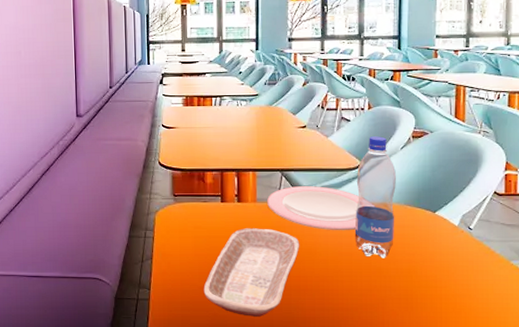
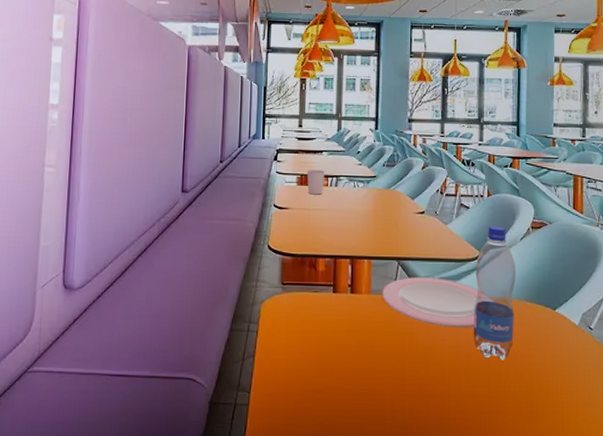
cup: none [191,91,212,114] -> present [306,170,328,195]
tray: present [203,228,300,317] -> none [309,323,416,426]

